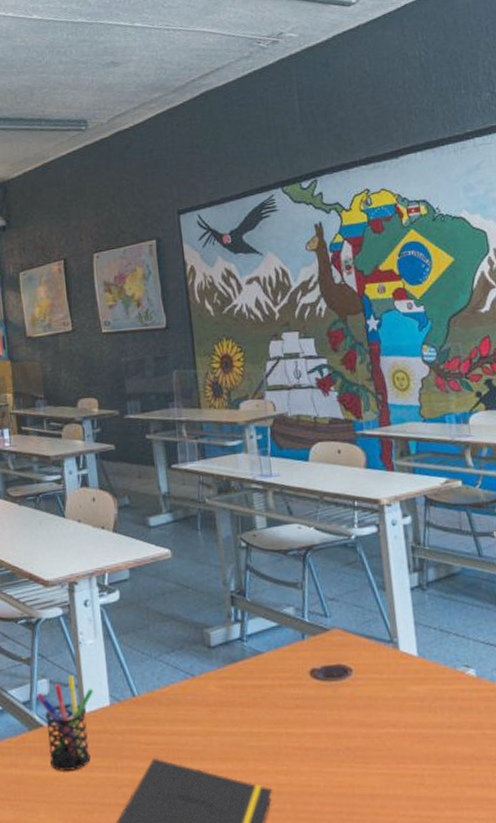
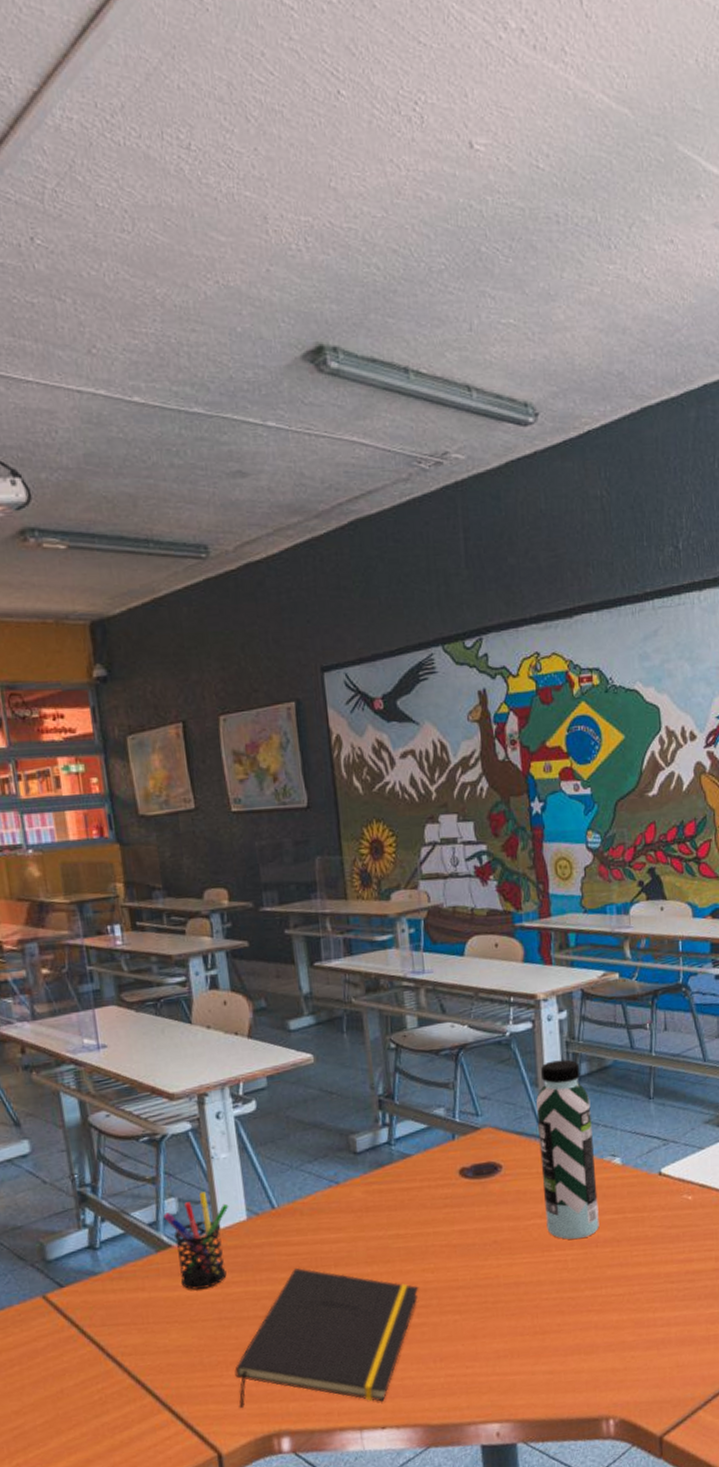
water bottle: none [384,565,457,754] -> present [536,1059,599,1240]

